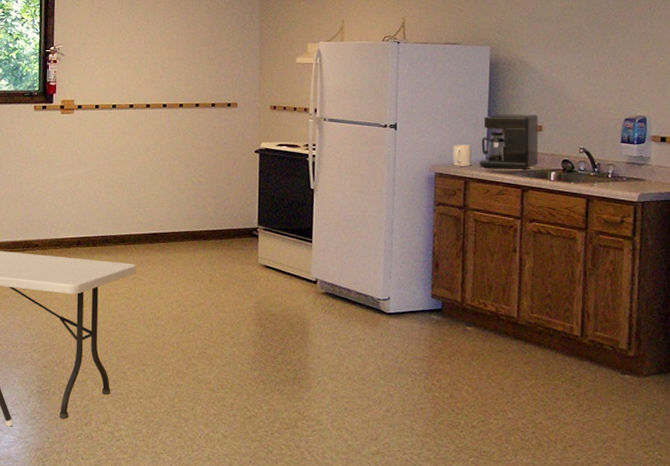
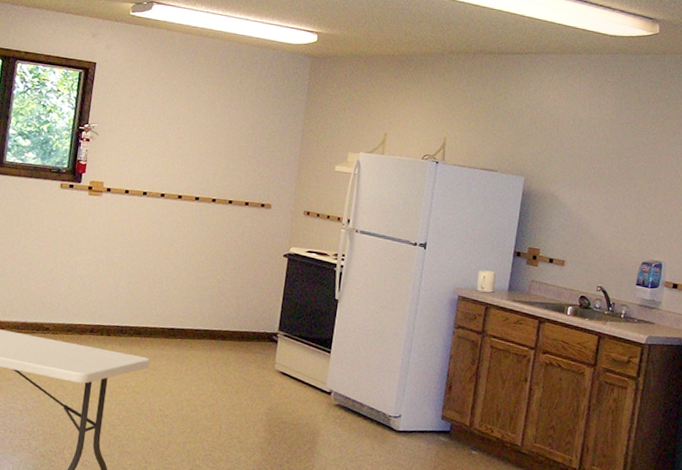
coffee maker: present [480,114,539,169] -> none [502,244,563,302]

